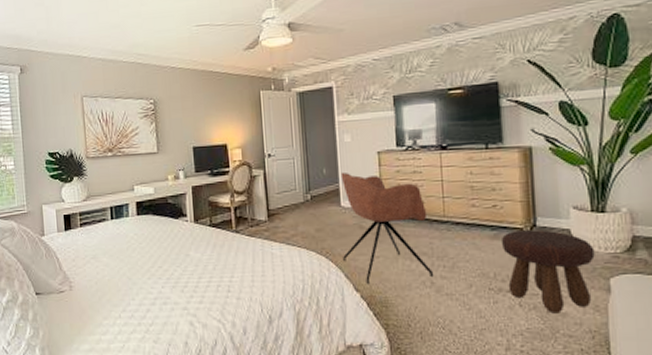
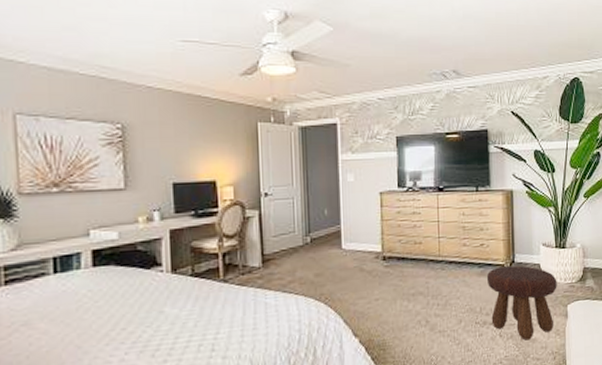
armchair: present [341,173,433,284] -> none [343,214,428,328]

